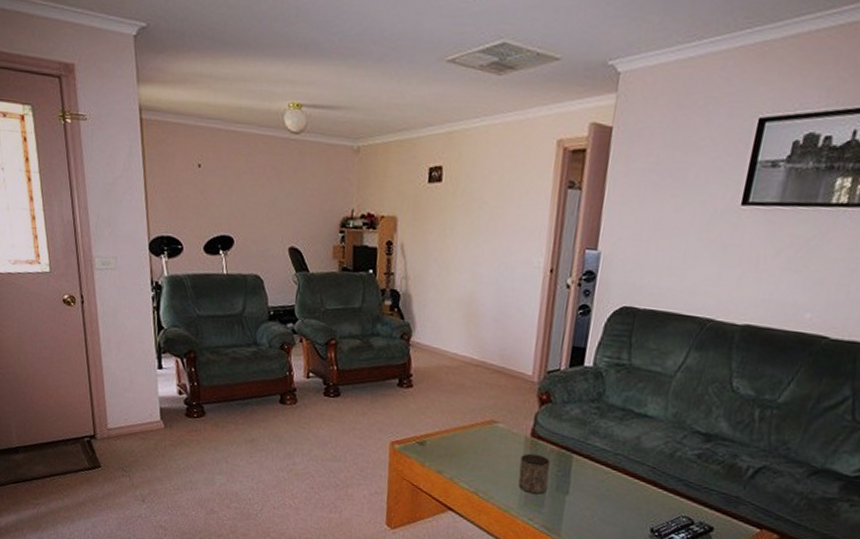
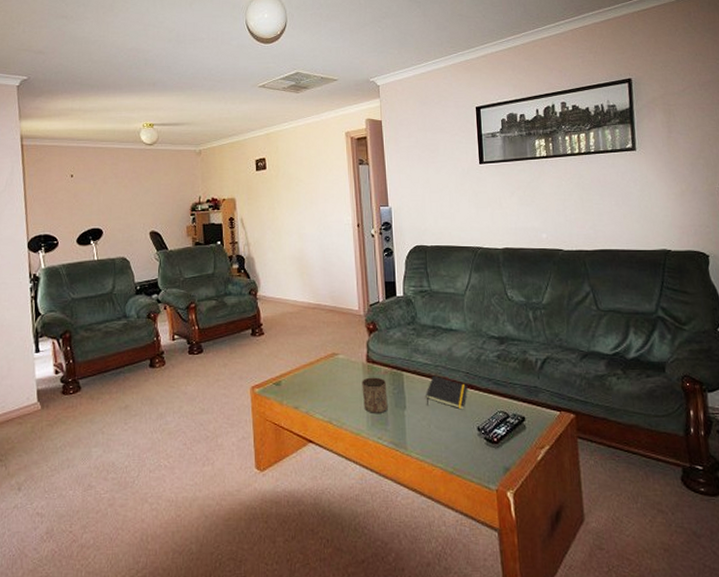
notepad: none [594,463,651,507] -> present [425,375,468,410]

